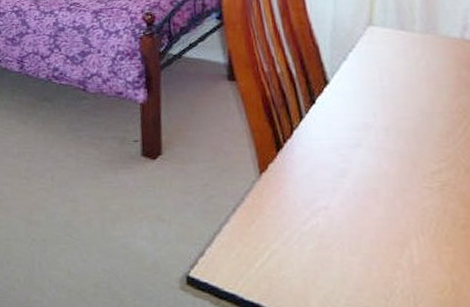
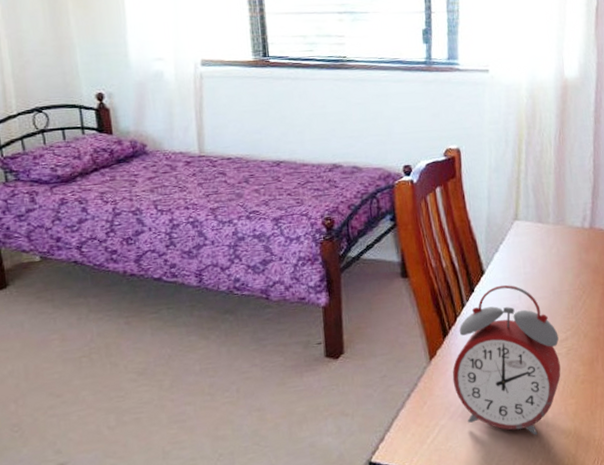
alarm clock: none [287,98,432,283] -> present [452,284,561,436]

